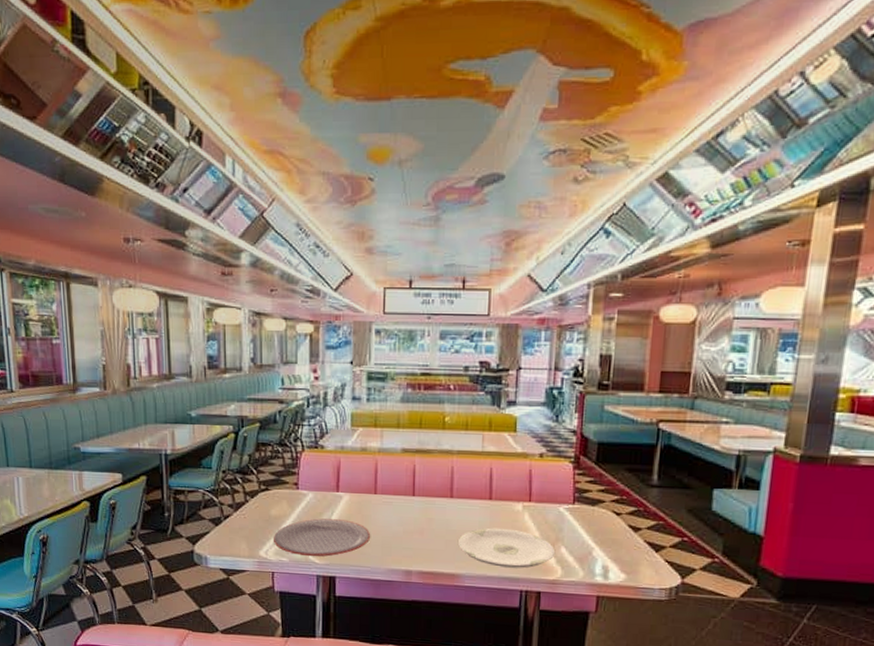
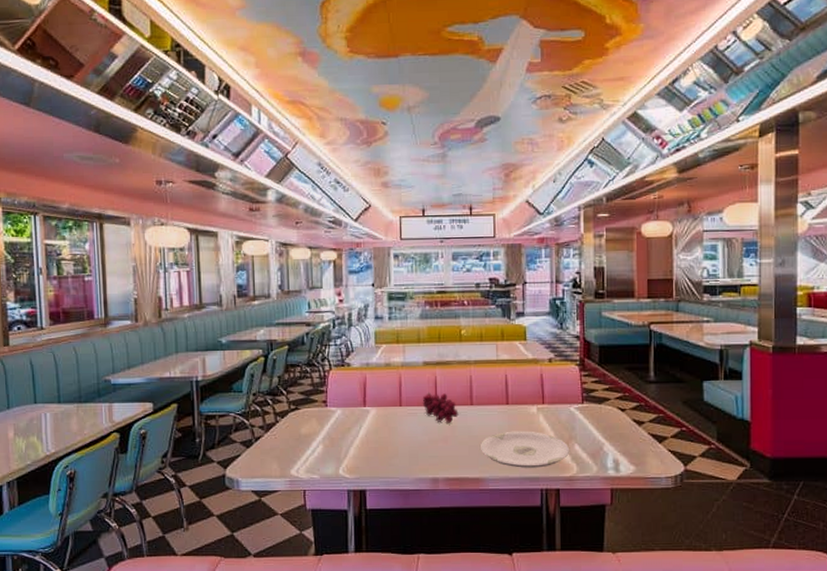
plate: present [274,518,371,557] -> none [304,432,398,472]
grapes: none [398,481,437,515] -> present [422,392,459,423]

